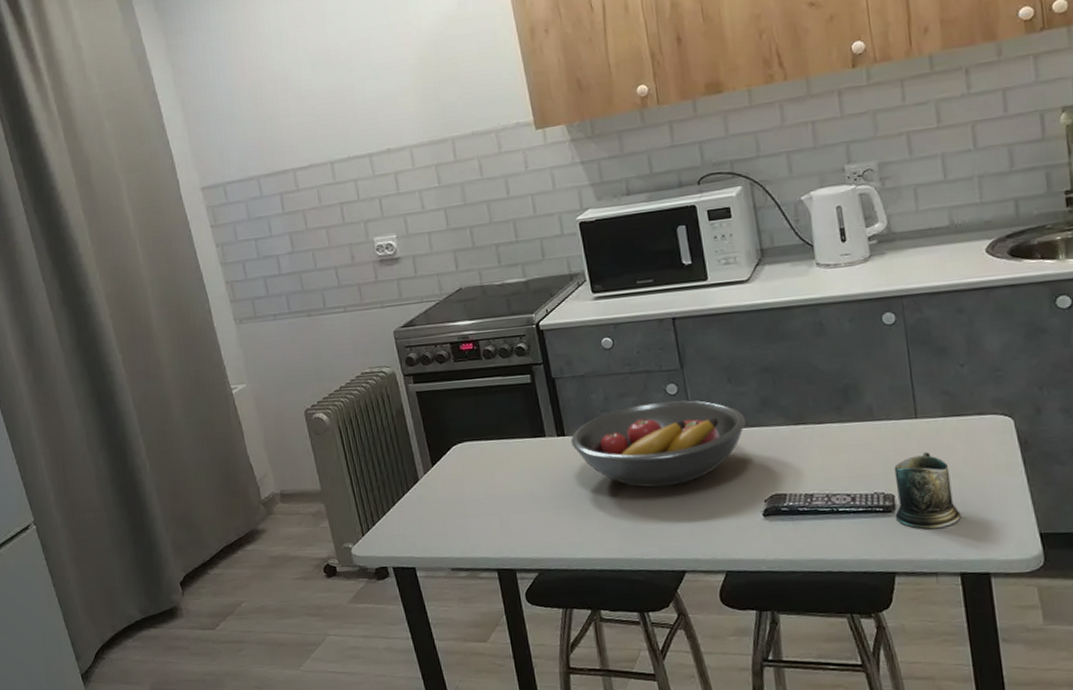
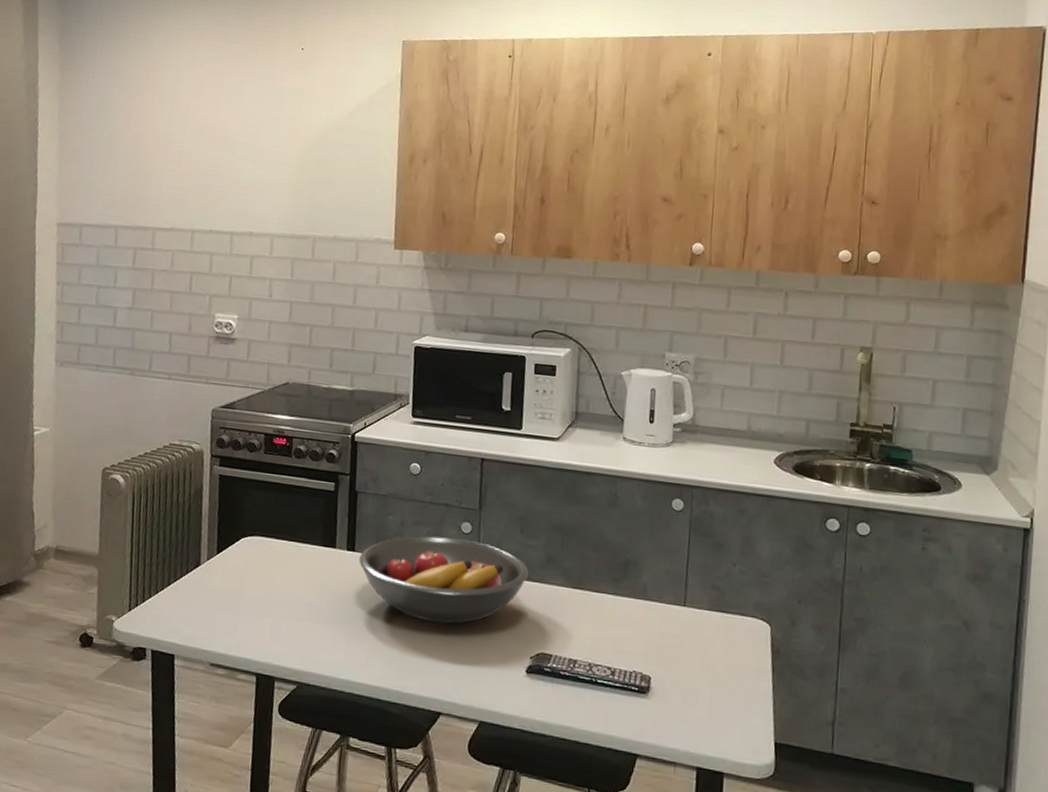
mug: present [894,452,961,530] -> none [647,641,708,719]

